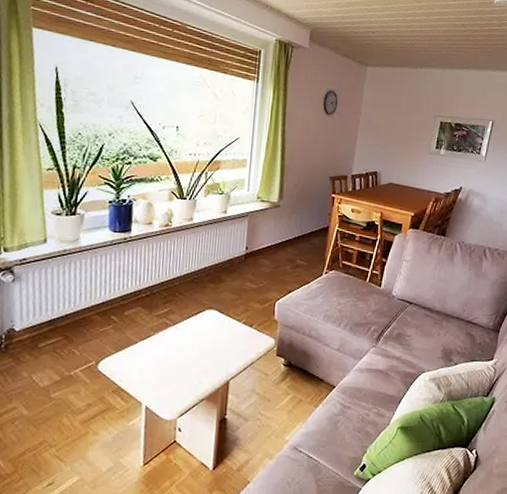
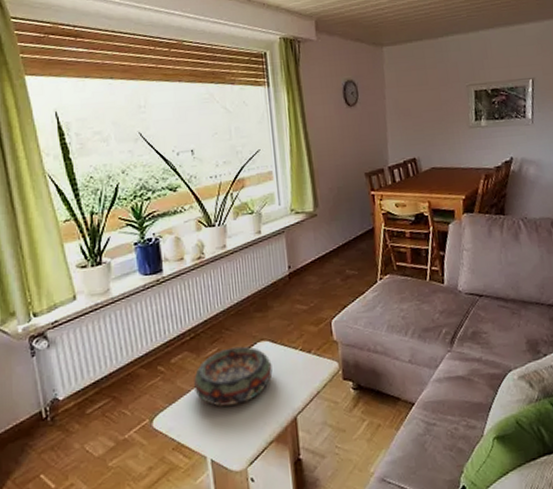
decorative bowl: none [141,310,216,361] -> present [194,346,273,407]

